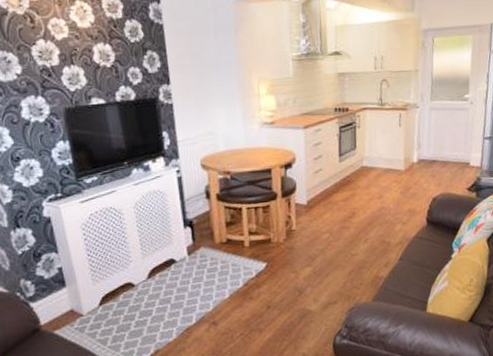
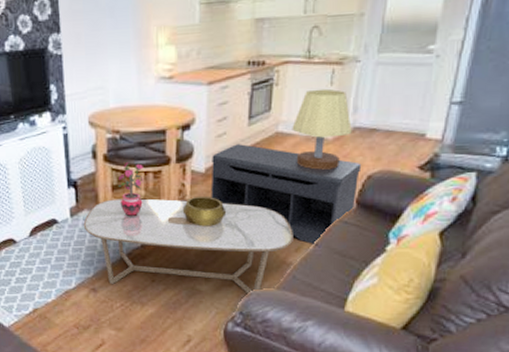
coffee table: none [200,229,382,316] -> present [83,198,293,296]
potted plant: none [231,200,255,250] -> present [118,162,145,217]
decorative bowl: none [290,225,328,253] -> present [182,195,227,227]
bench: none [311,178,428,260] -> present [211,144,362,245]
table lamp: none [373,129,418,196] -> present [292,88,352,170]

